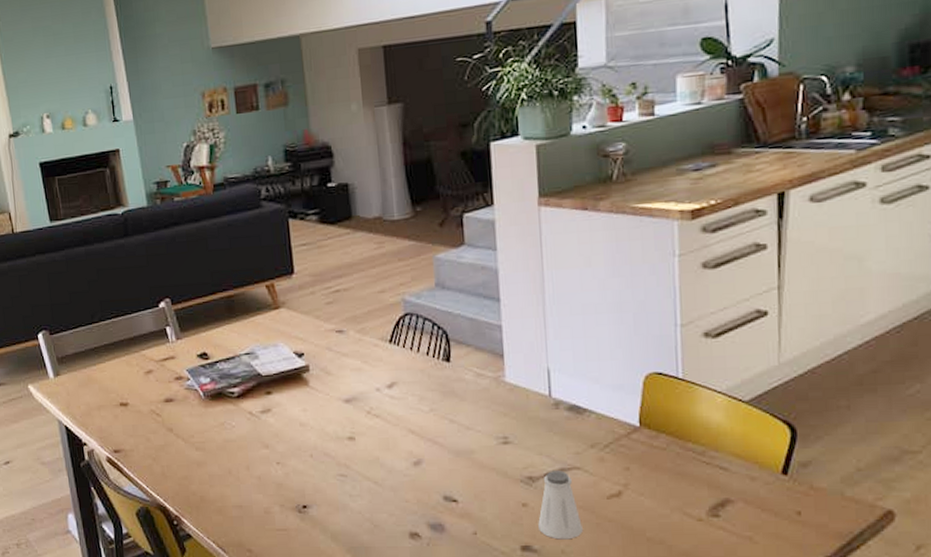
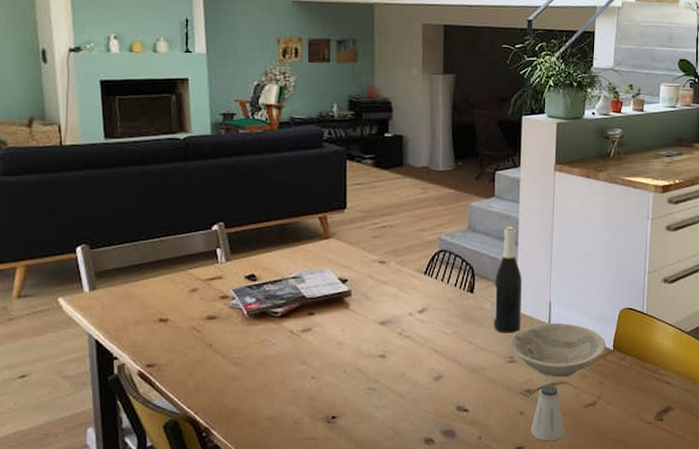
wine bottle: none [474,279,513,409] -> present [493,226,523,333]
bowl: none [500,394,630,462] -> present [508,323,607,378]

